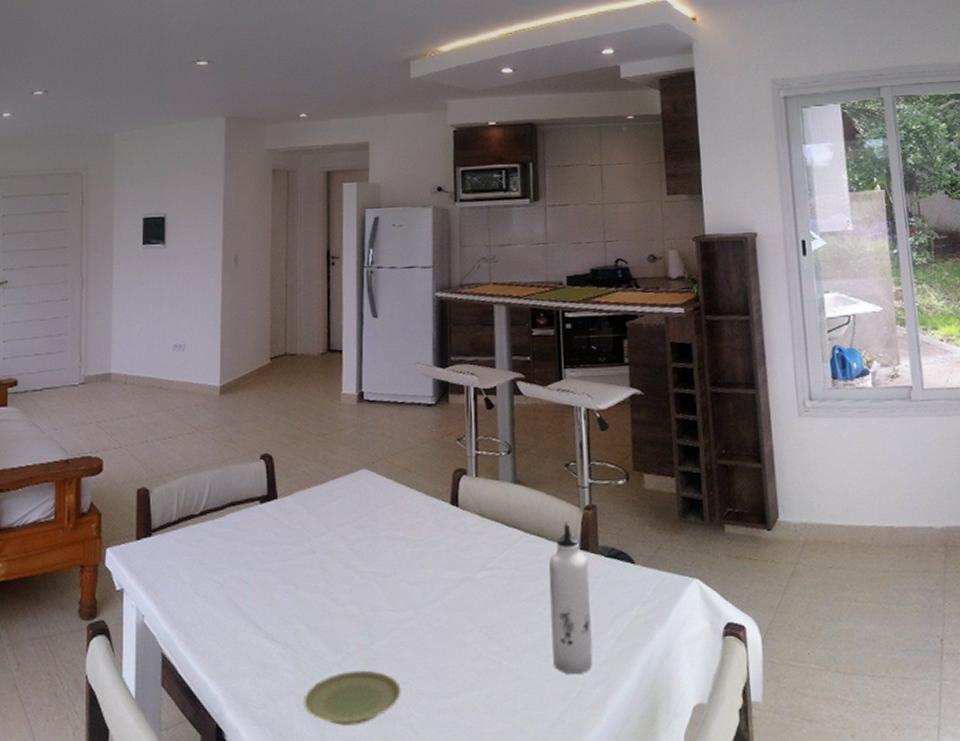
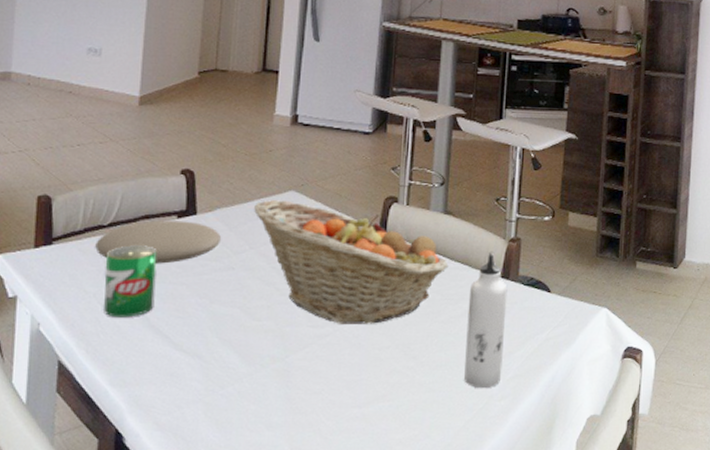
plate: none [189,506,301,551] -> present [95,220,221,264]
can: none [198,532,244,607] -> present [104,245,157,317]
plate: present [303,670,401,725] -> none [211,381,313,431]
fruit basket: none [330,479,525,607] -> present [254,200,449,324]

